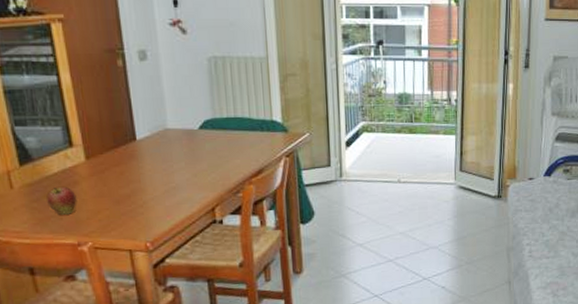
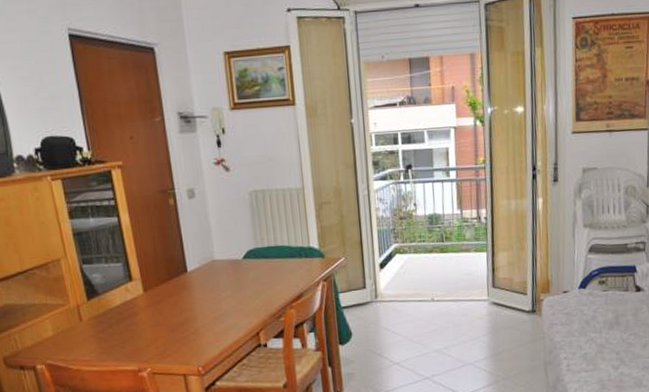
apple: present [47,186,77,215] -> none [111,317,137,344]

